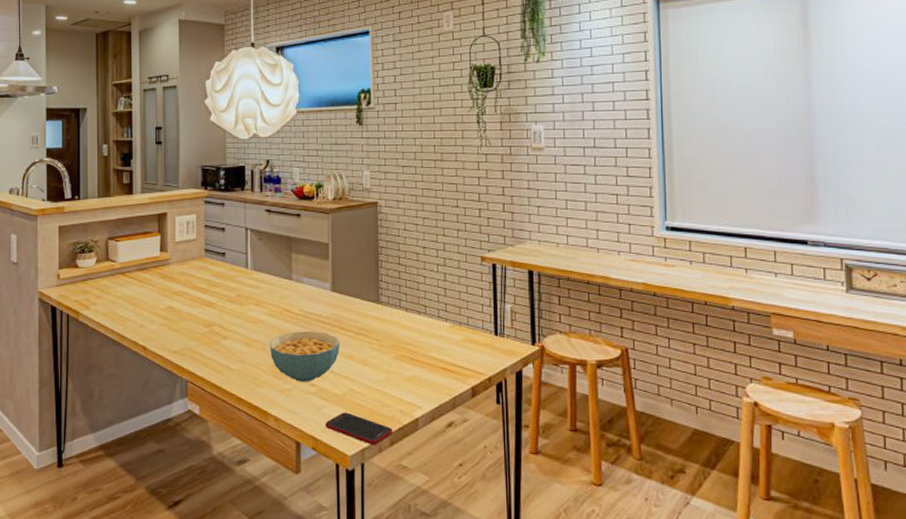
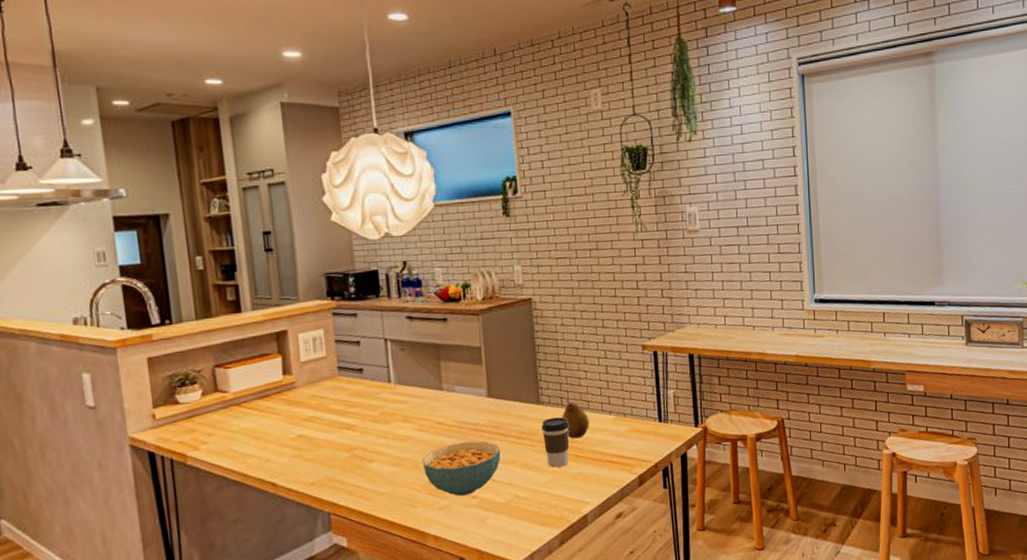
cell phone: present [325,412,392,445] -> none [490,519,562,548]
coffee cup: none [379,318,406,367] -> present [541,417,570,468]
fruit: none [398,302,425,342] -> present [561,399,590,439]

